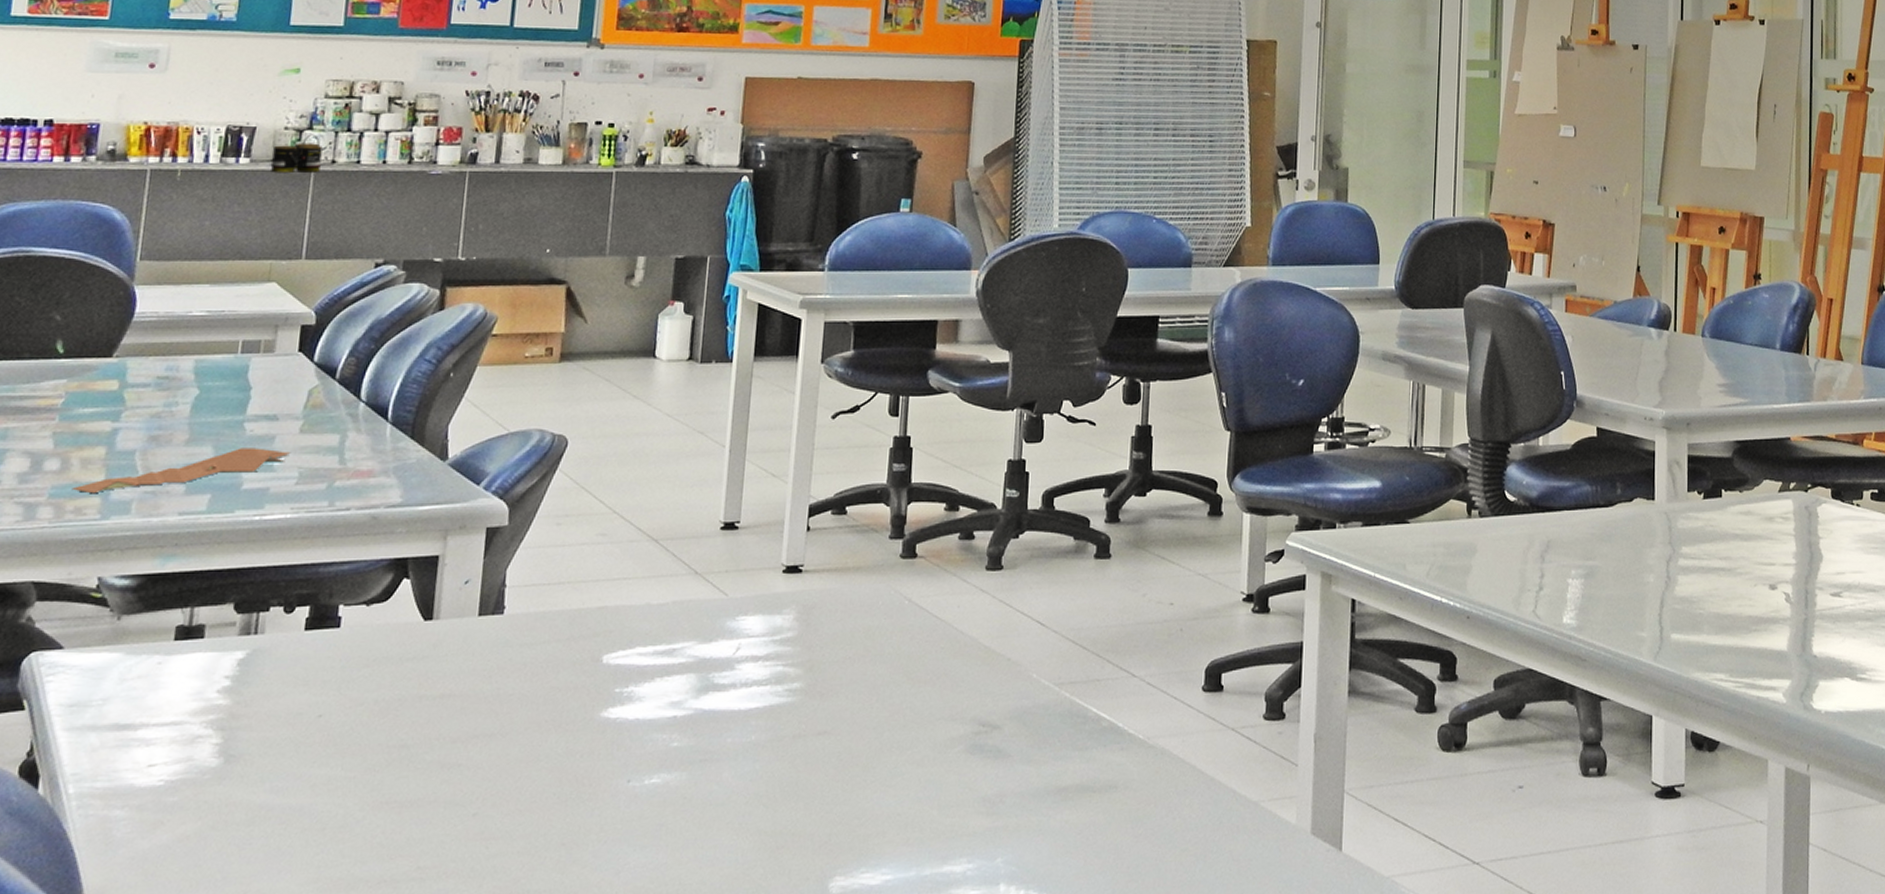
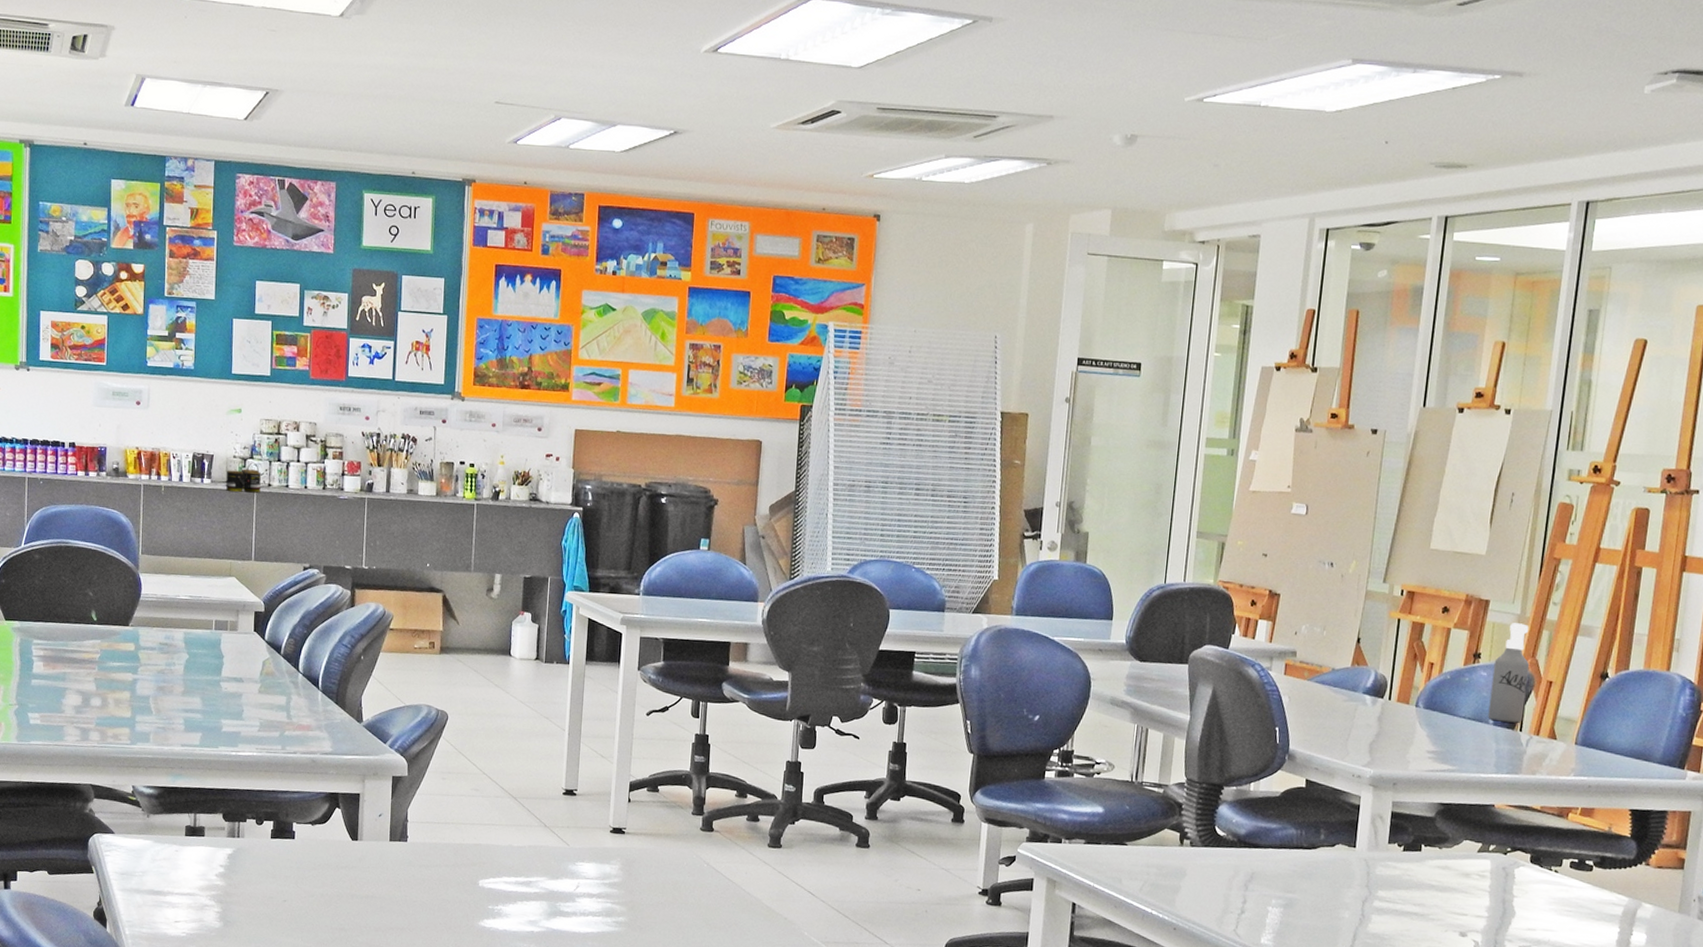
papers: present [71,448,291,494] -> none [110,700,254,726]
spray bottle: none [1774,239,1809,346] -> present [1487,623,1530,723]

